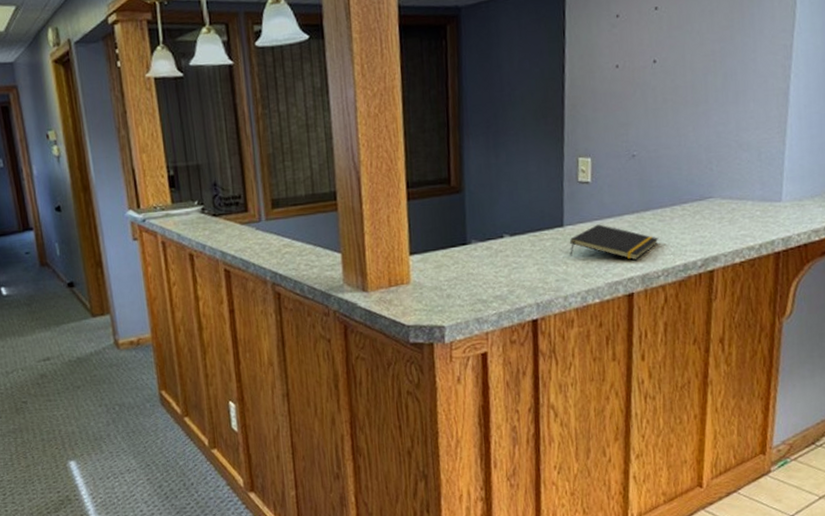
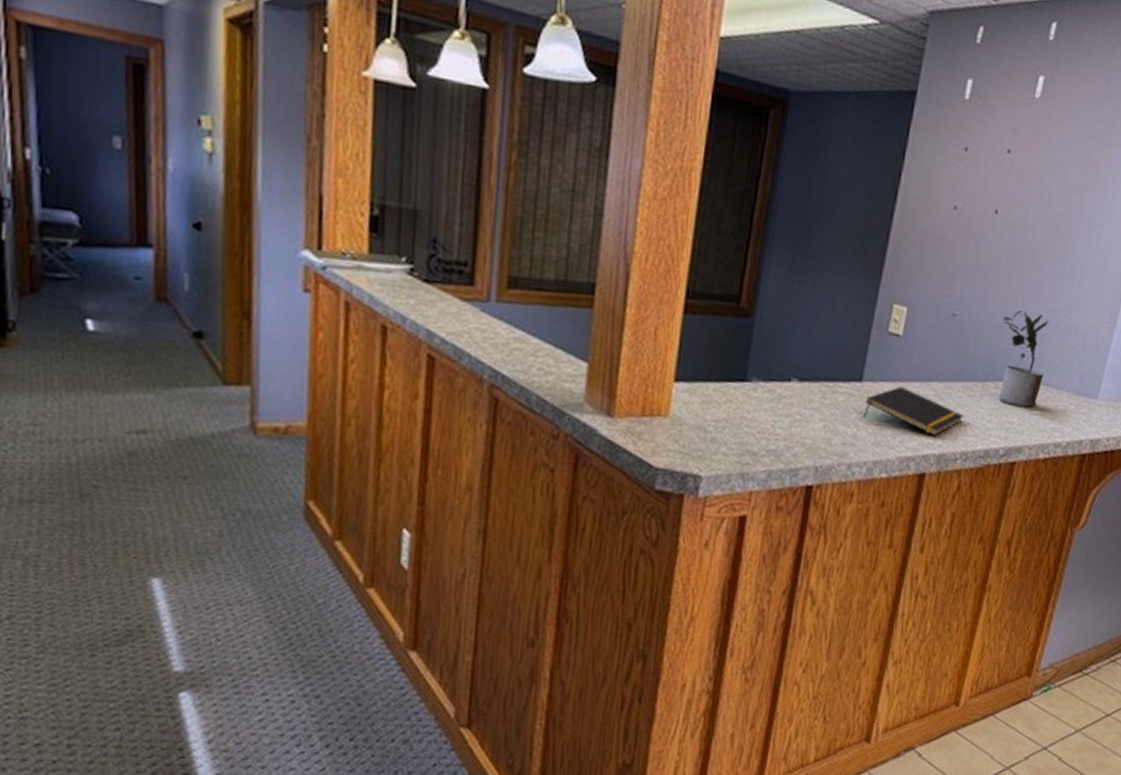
potted plant: none [678,139,727,222] -> present [998,311,1049,408]

